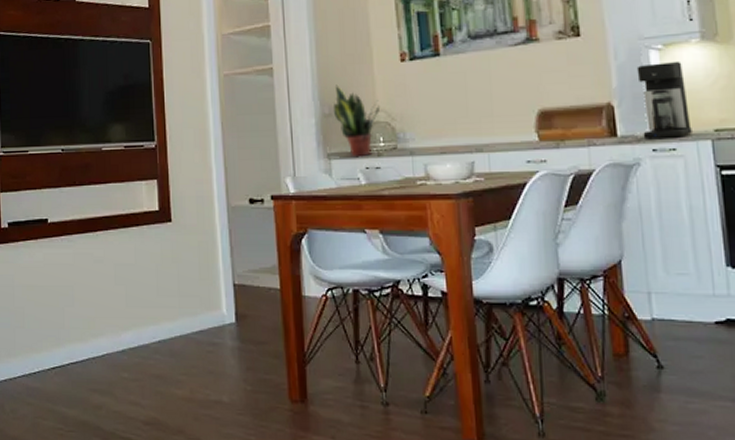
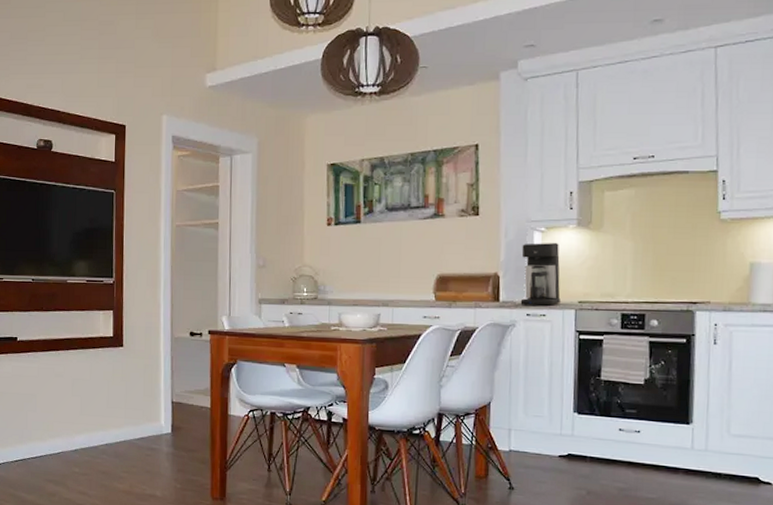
potted plant: present [333,84,381,158] -> none [266,241,307,304]

